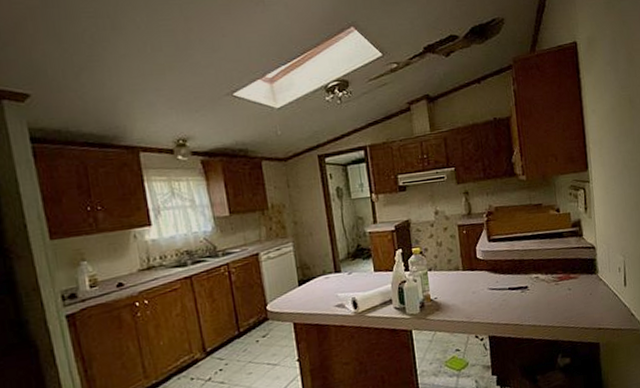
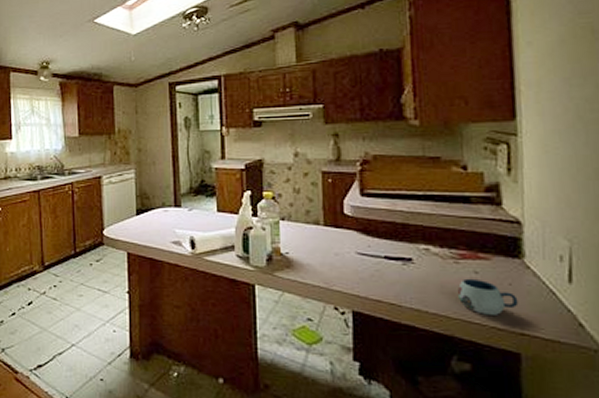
mug: none [558,294,597,320] -> present [457,278,519,315]

